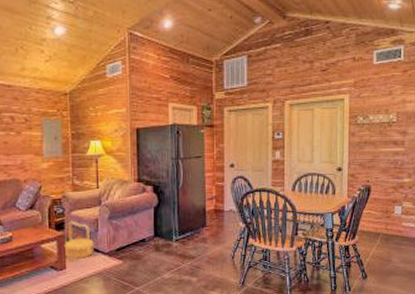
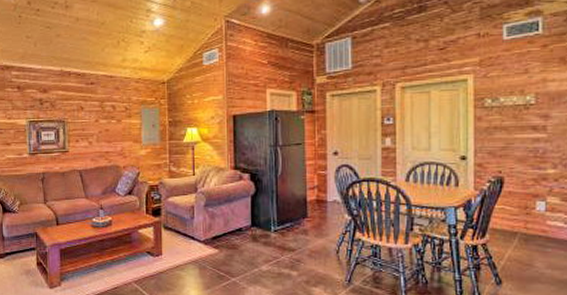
woven basket: present [64,221,94,259] -> none [160,207,190,245]

